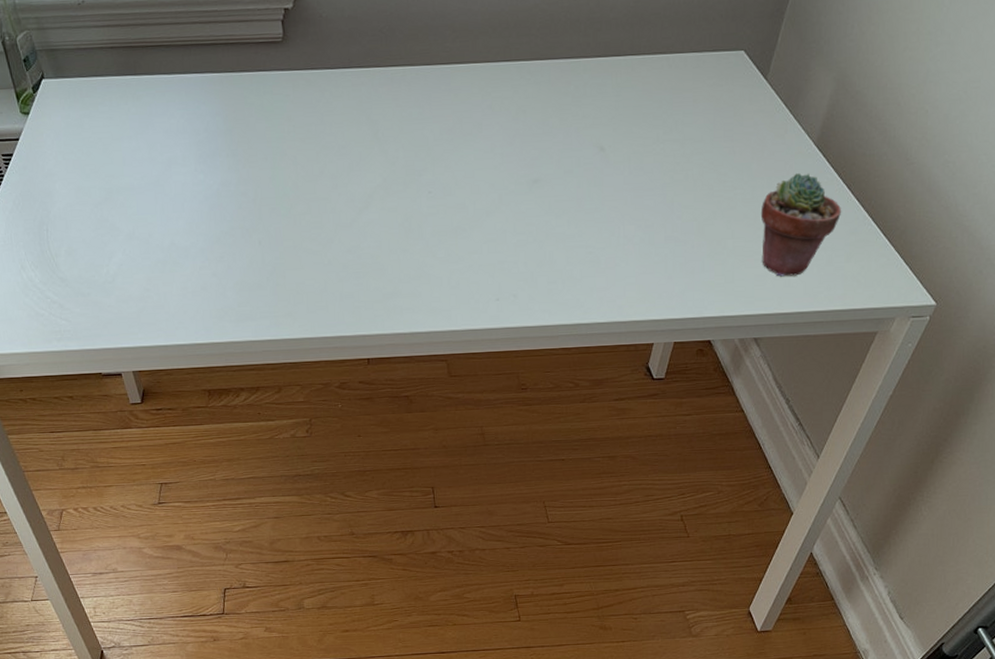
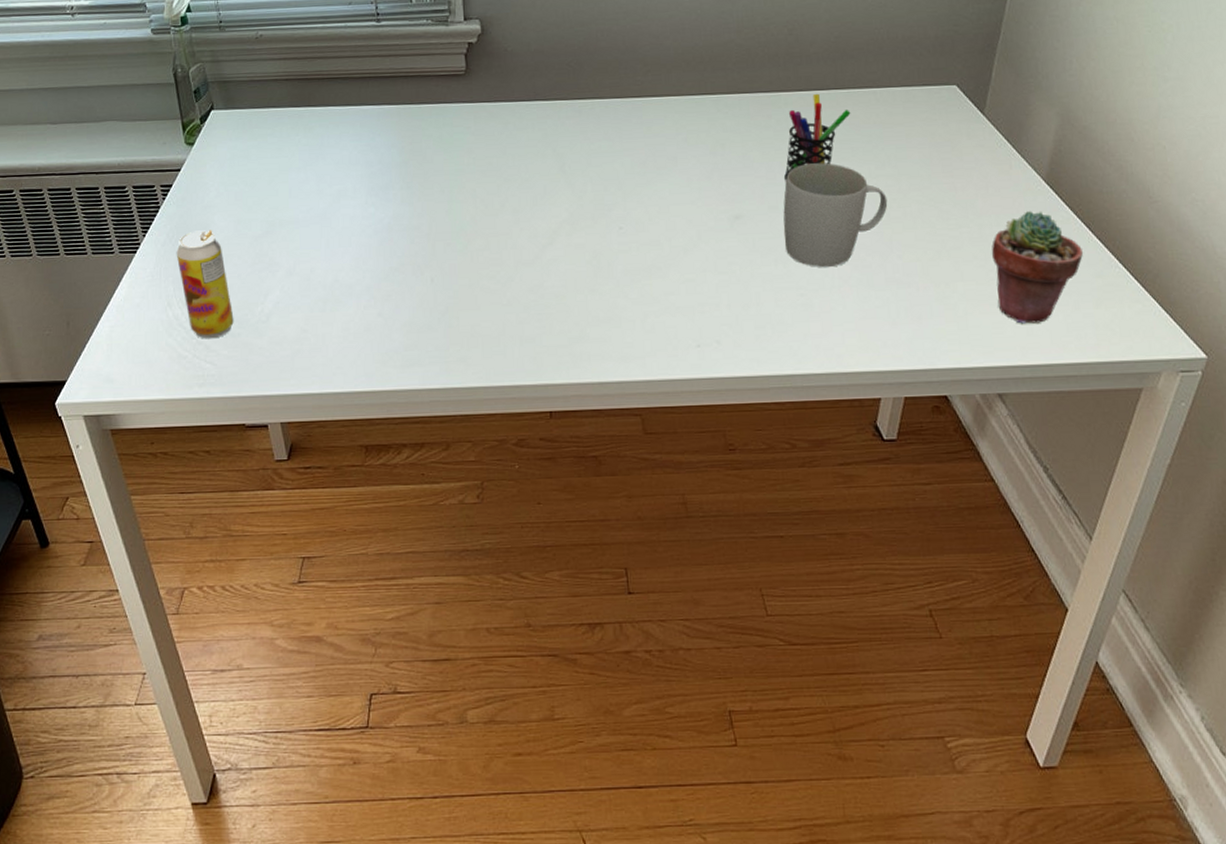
beverage can: none [23,197,83,299] -> present [176,230,234,339]
mug: none [577,128,672,228] -> present [783,163,888,268]
pen holder: none [580,59,644,146] -> present [784,93,851,181]

